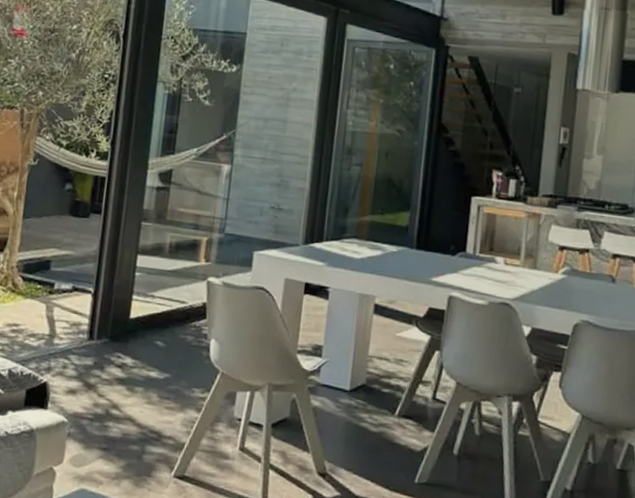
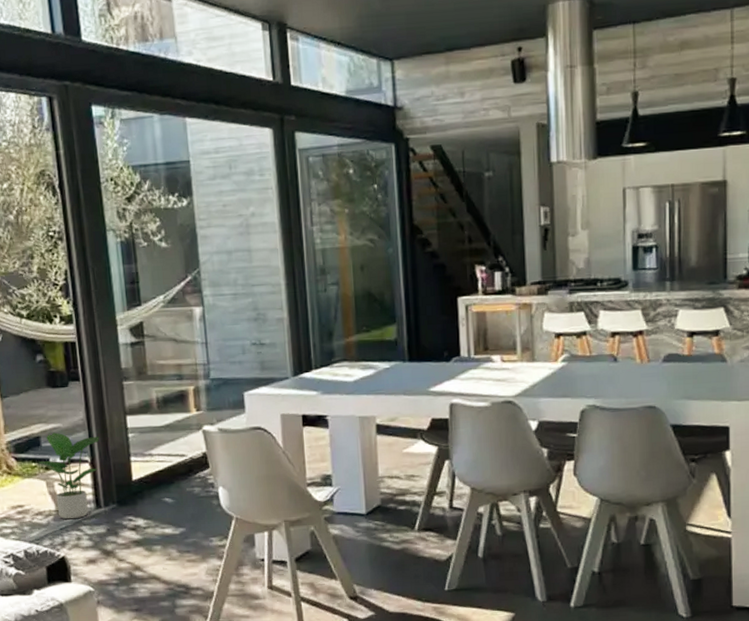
potted plant: none [44,258,107,347] -> present [38,432,99,520]

